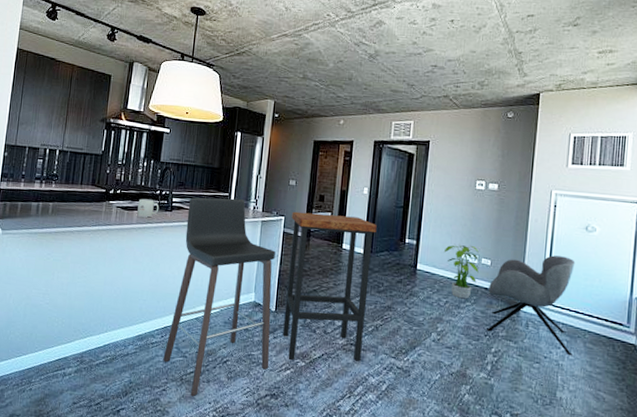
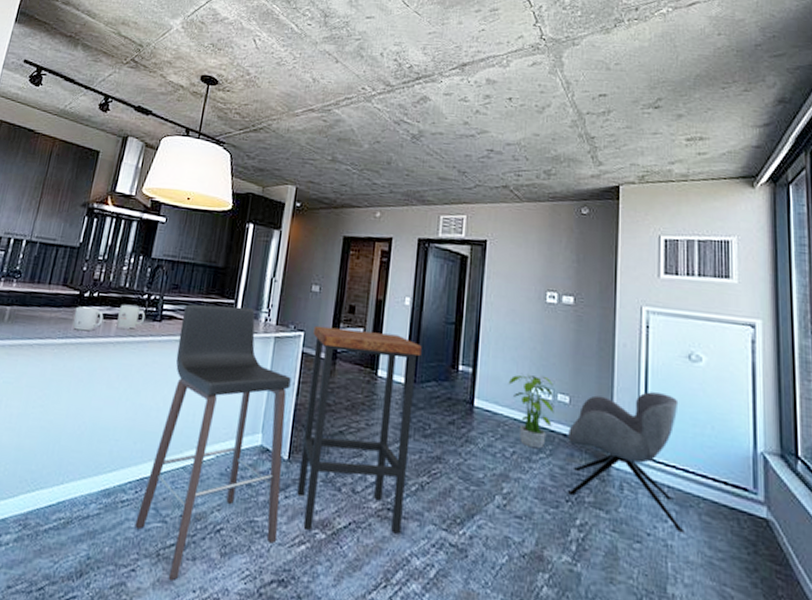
mug: none [103,201,127,220] -> present [73,306,104,332]

